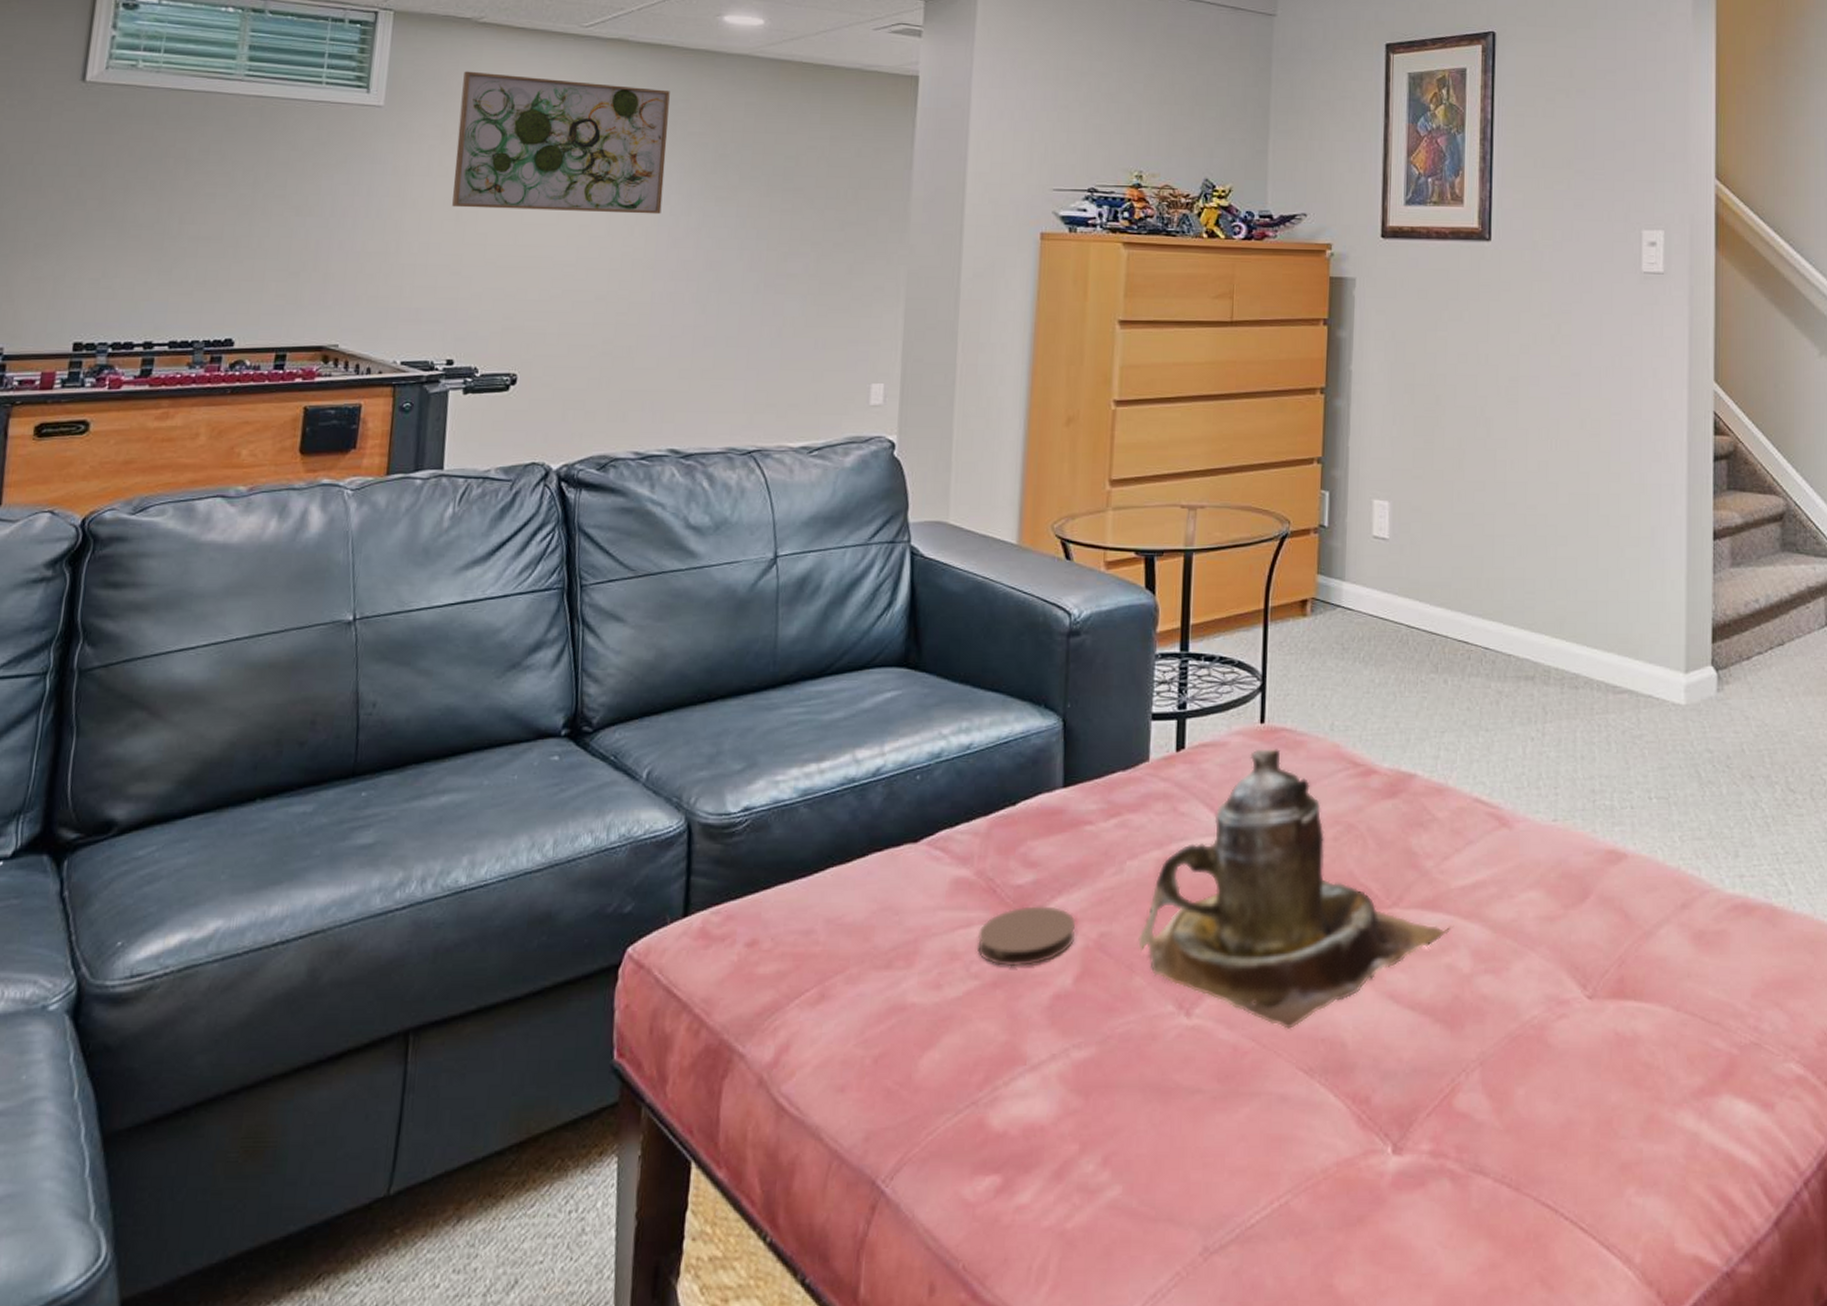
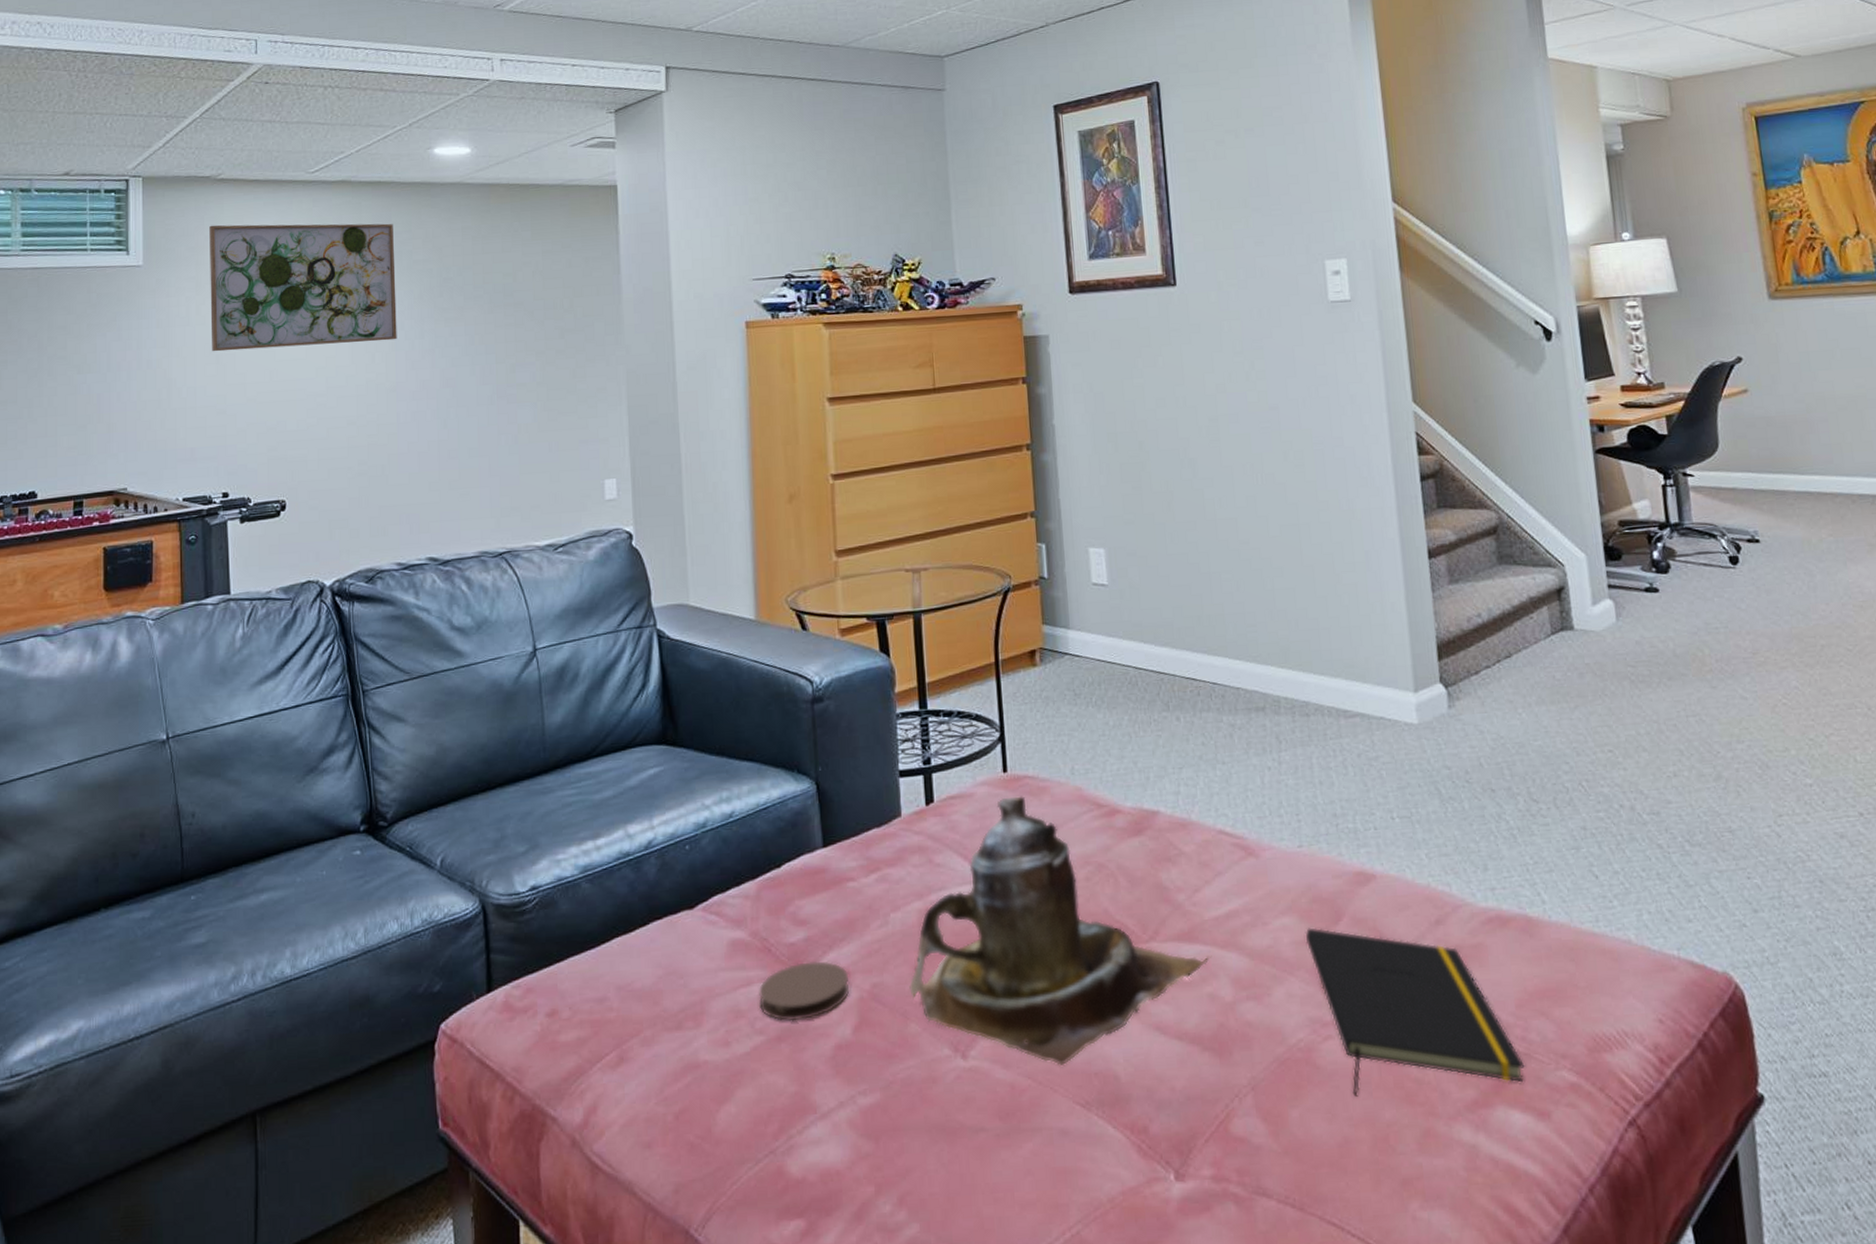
notepad: none [1550,903,1755,1078] -> present [1305,927,1525,1097]

